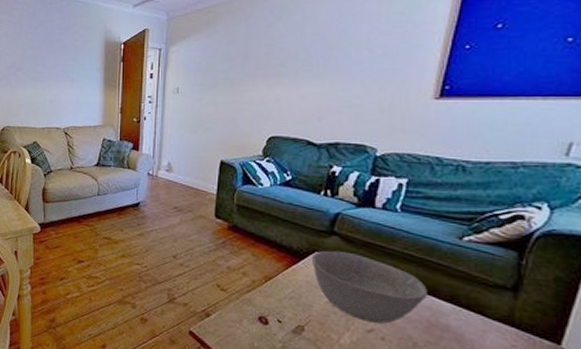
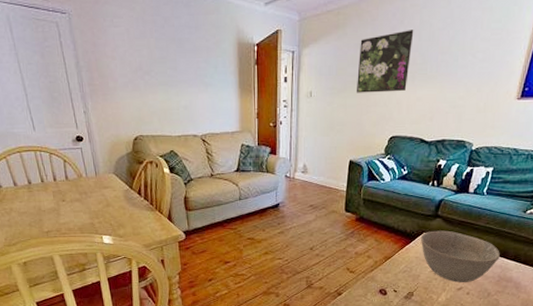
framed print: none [228,25,295,90] -> present [356,30,414,93]

